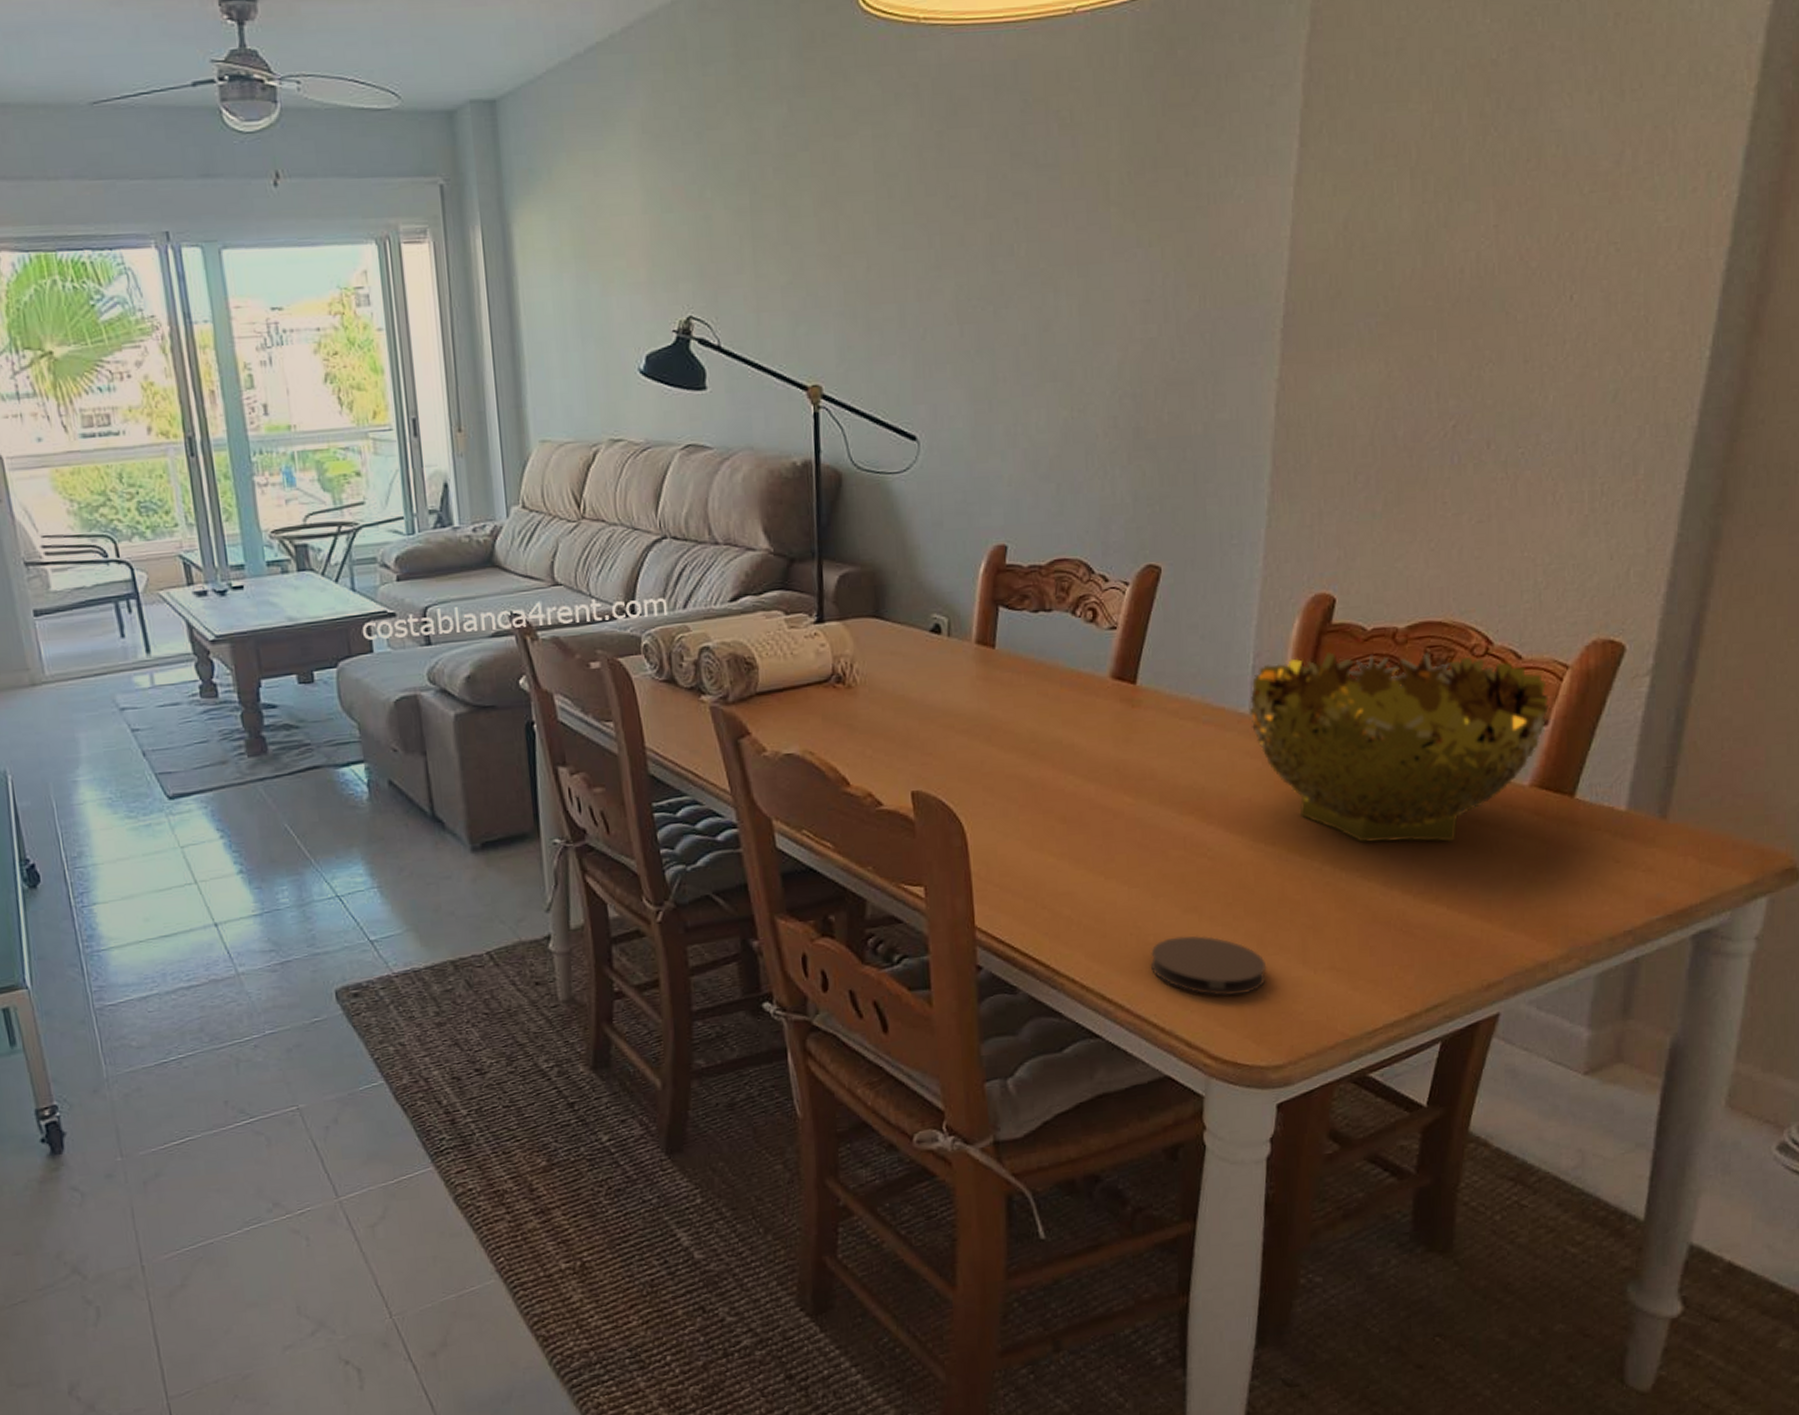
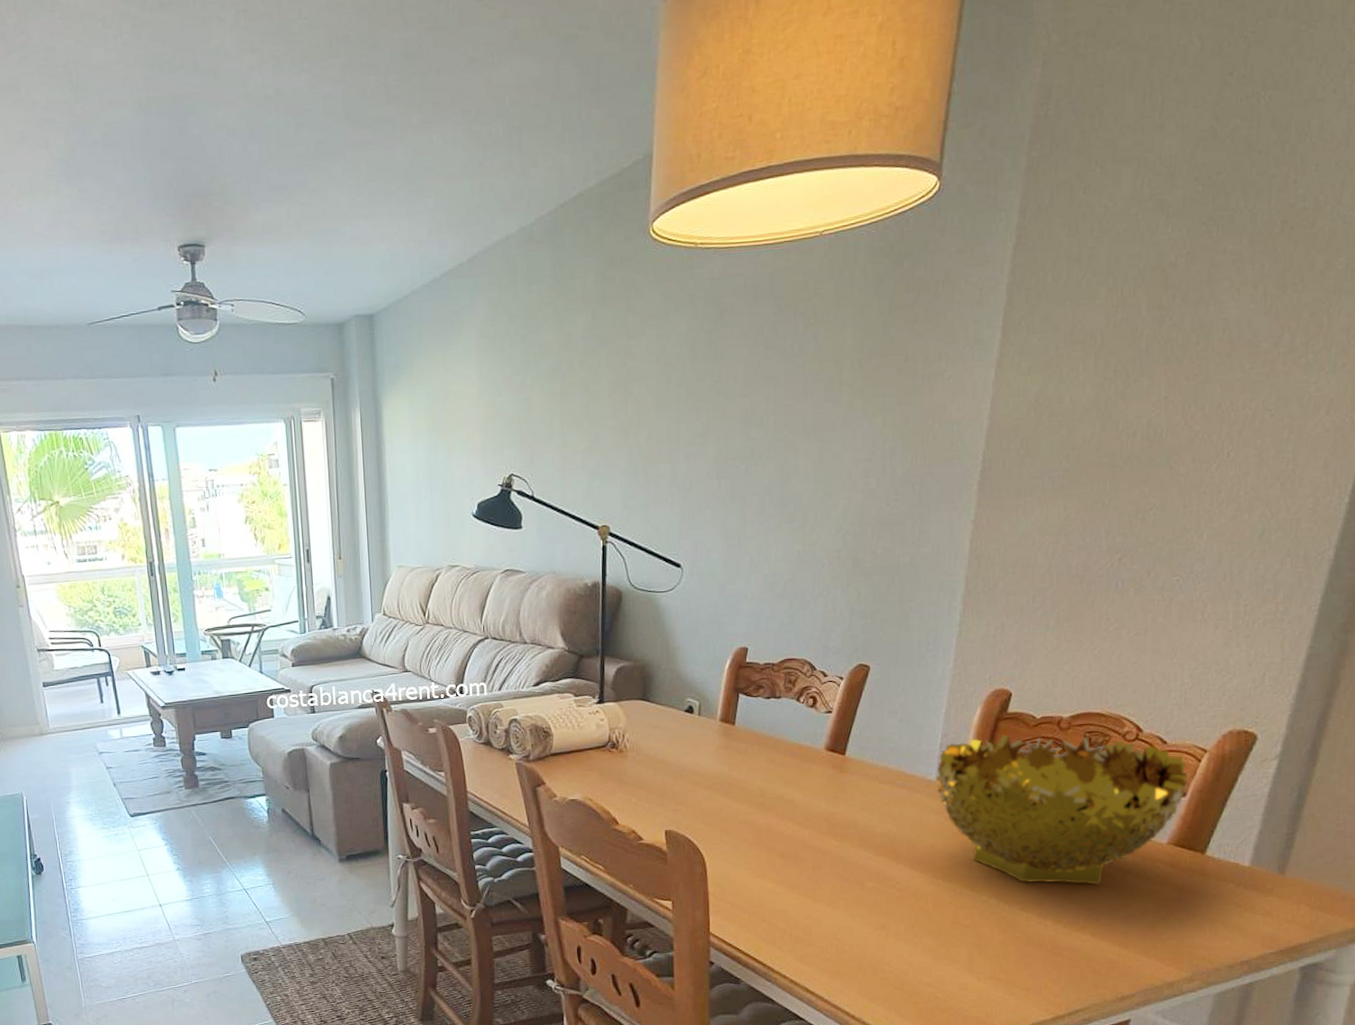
coaster: present [1151,935,1267,996] -> none [847,947,940,995]

